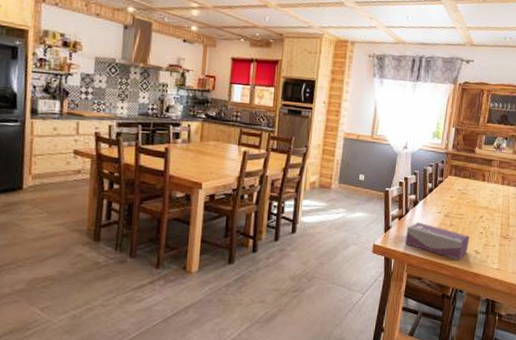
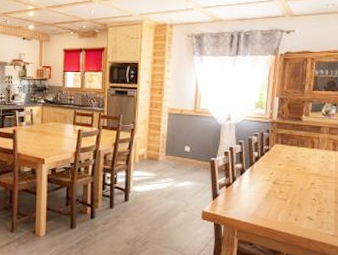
tissue box: present [405,222,470,261] -> none [233,189,301,227]

